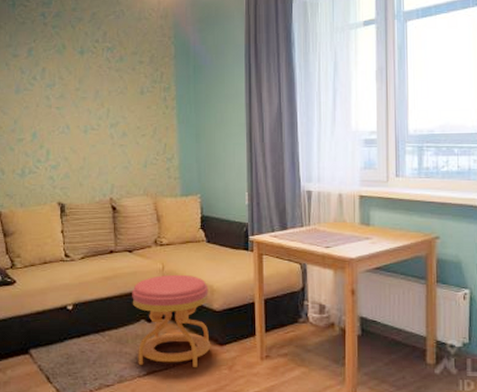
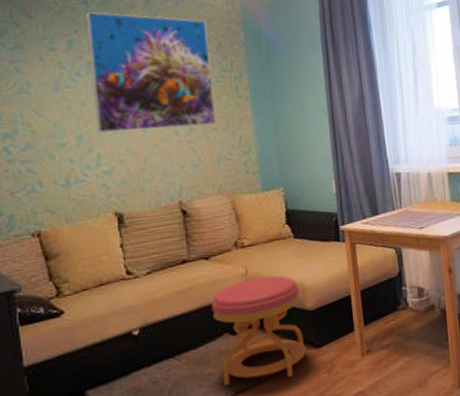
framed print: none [43,24,146,133] -> present [86,12,217,134]

